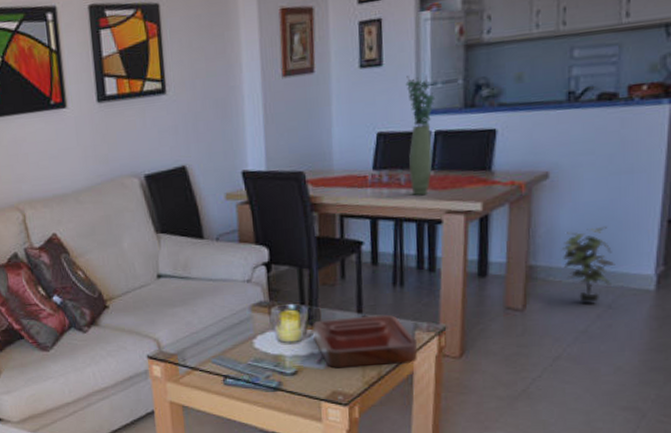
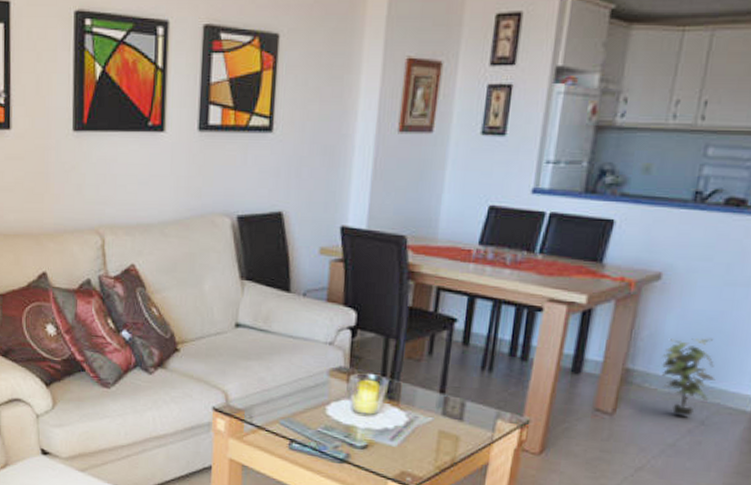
decorative tray: present [313,314,418,369] -> none [390,395,498,453]
vase: present [405,75,436,196] -> none [515,150,556,279]

